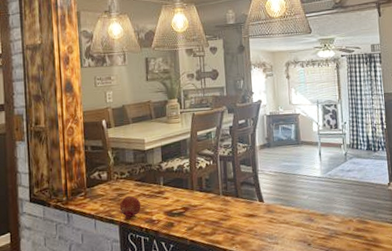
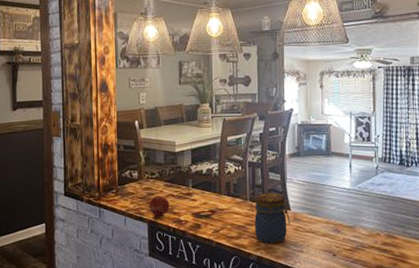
jar: none [228,185,264,238] -> present [255,193,290,244]

